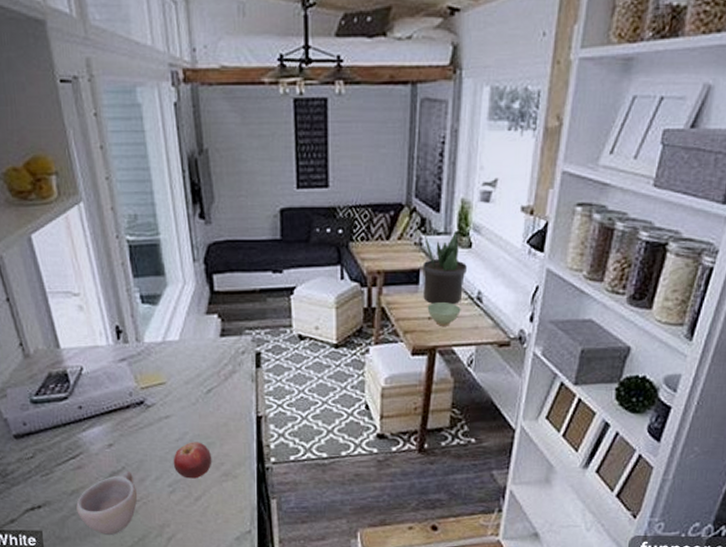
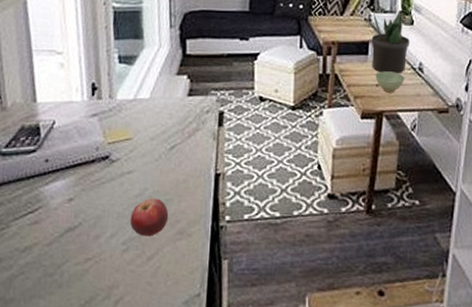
cup: present [76,470,137,535] -> none [26,226,90,296]

